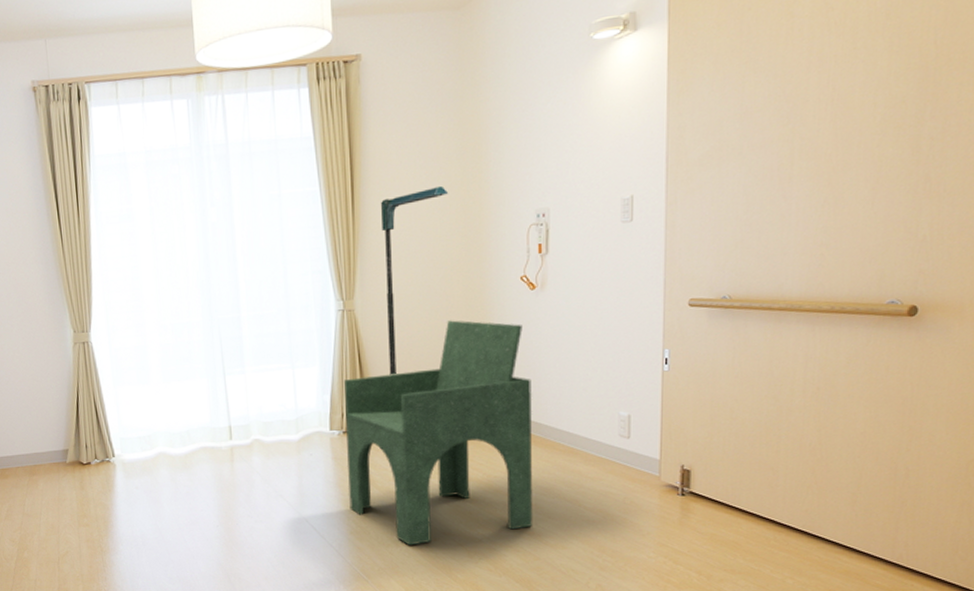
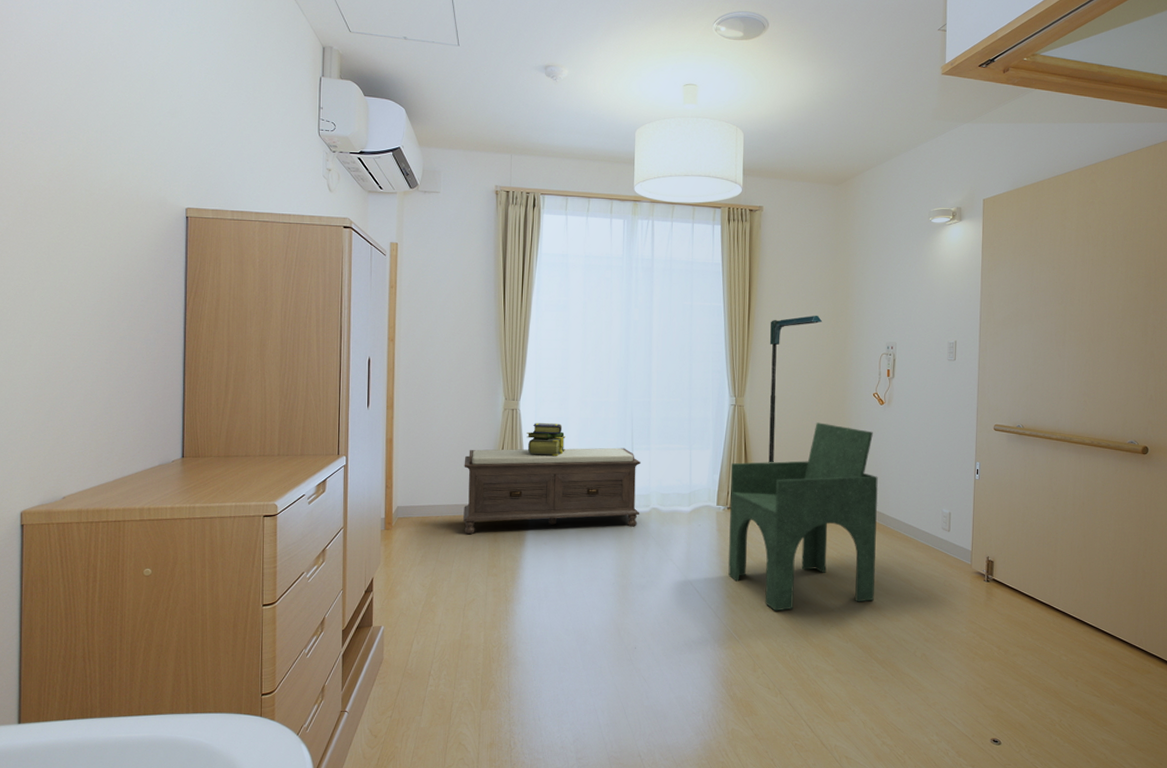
bench: none [38,374,240,483] -> present [463,447,641,534]
stack of books: none [102,353,148,392] -> present [526,423,566,456]

